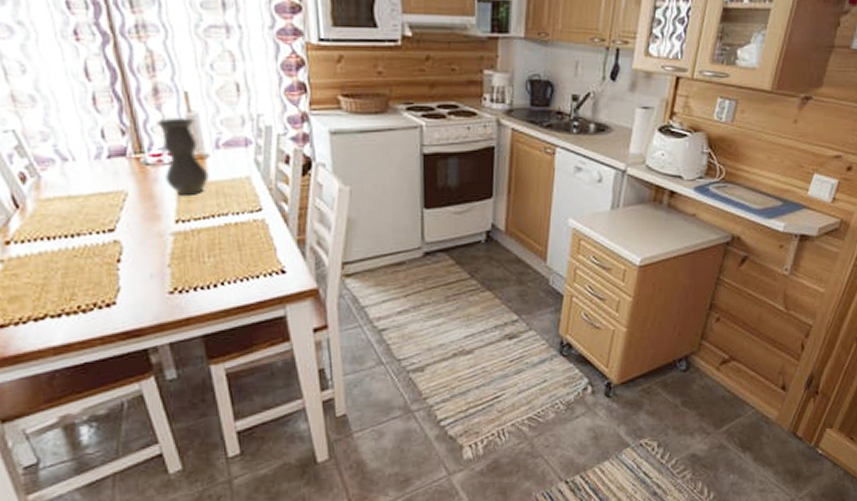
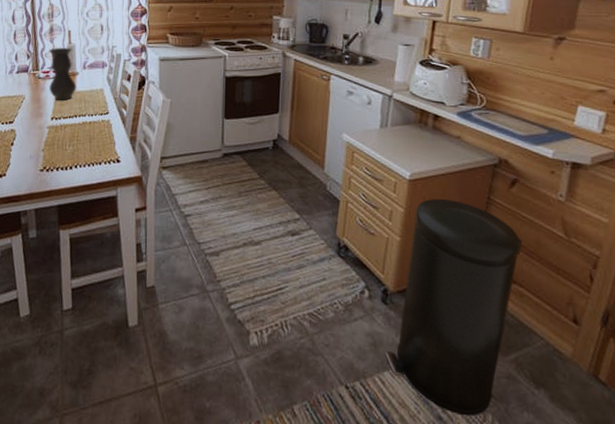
pedal bin: none [606,283,746,488] -> present [385,199,523,417]

